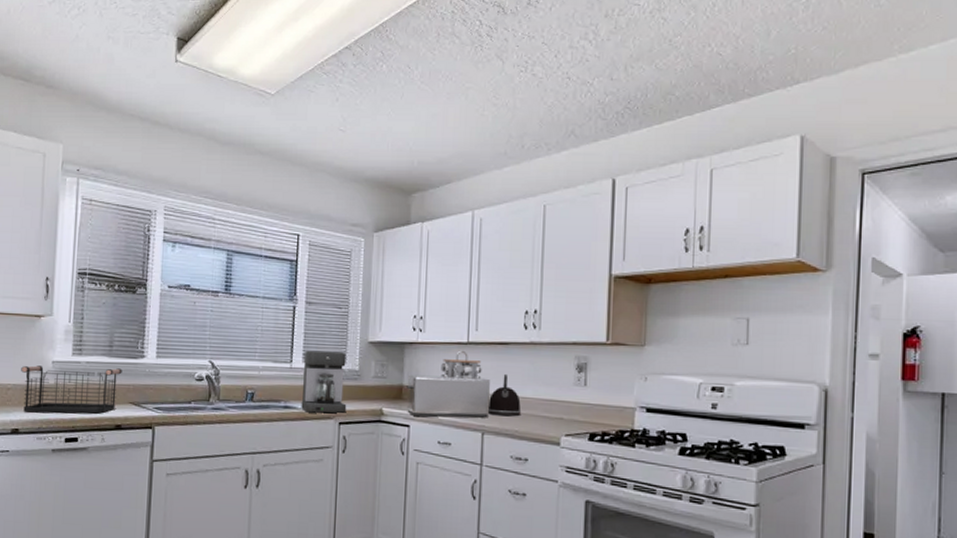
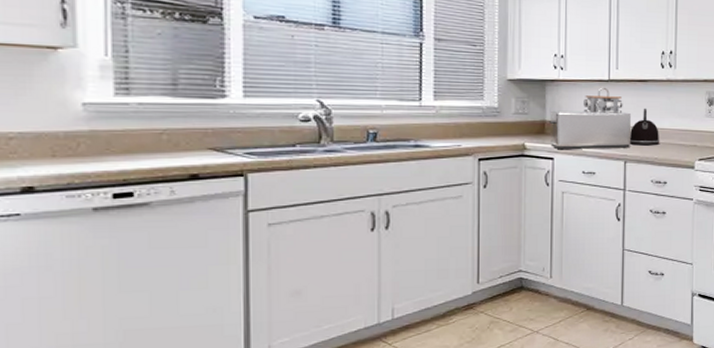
dish rack: present [21,365,122,414] -> none [29,108,195,166]
coffee maker: present [301,350,347,414] -> none [434,88,486,151]

